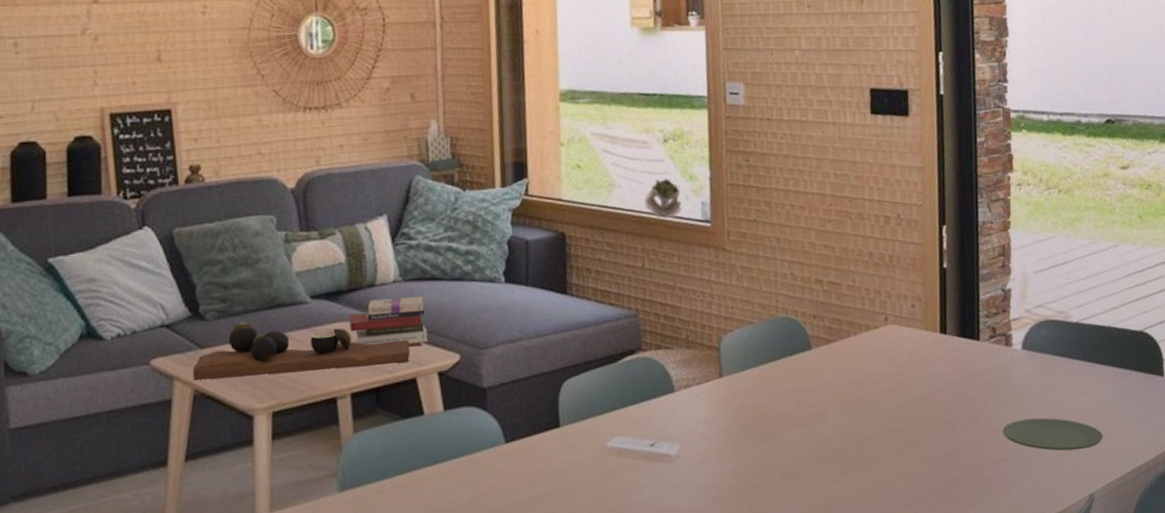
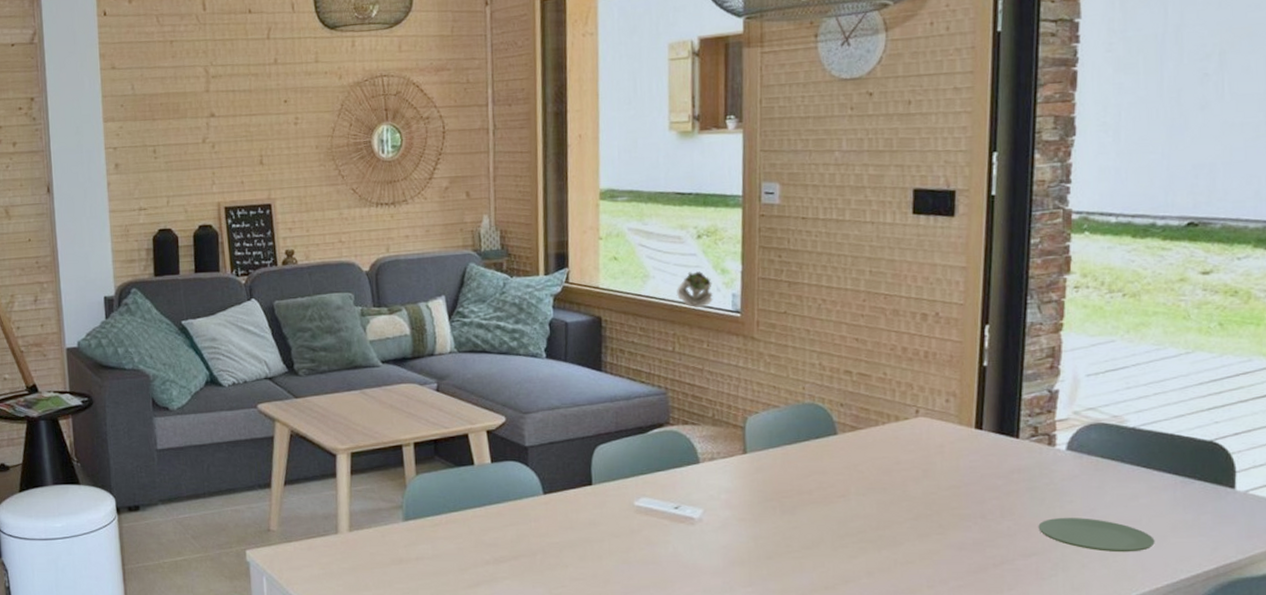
decorative tray: present [192,321,410,381] -> none [289,379,463,423]
books: present [349,295,428,347] -> none [413,365,479,408]

